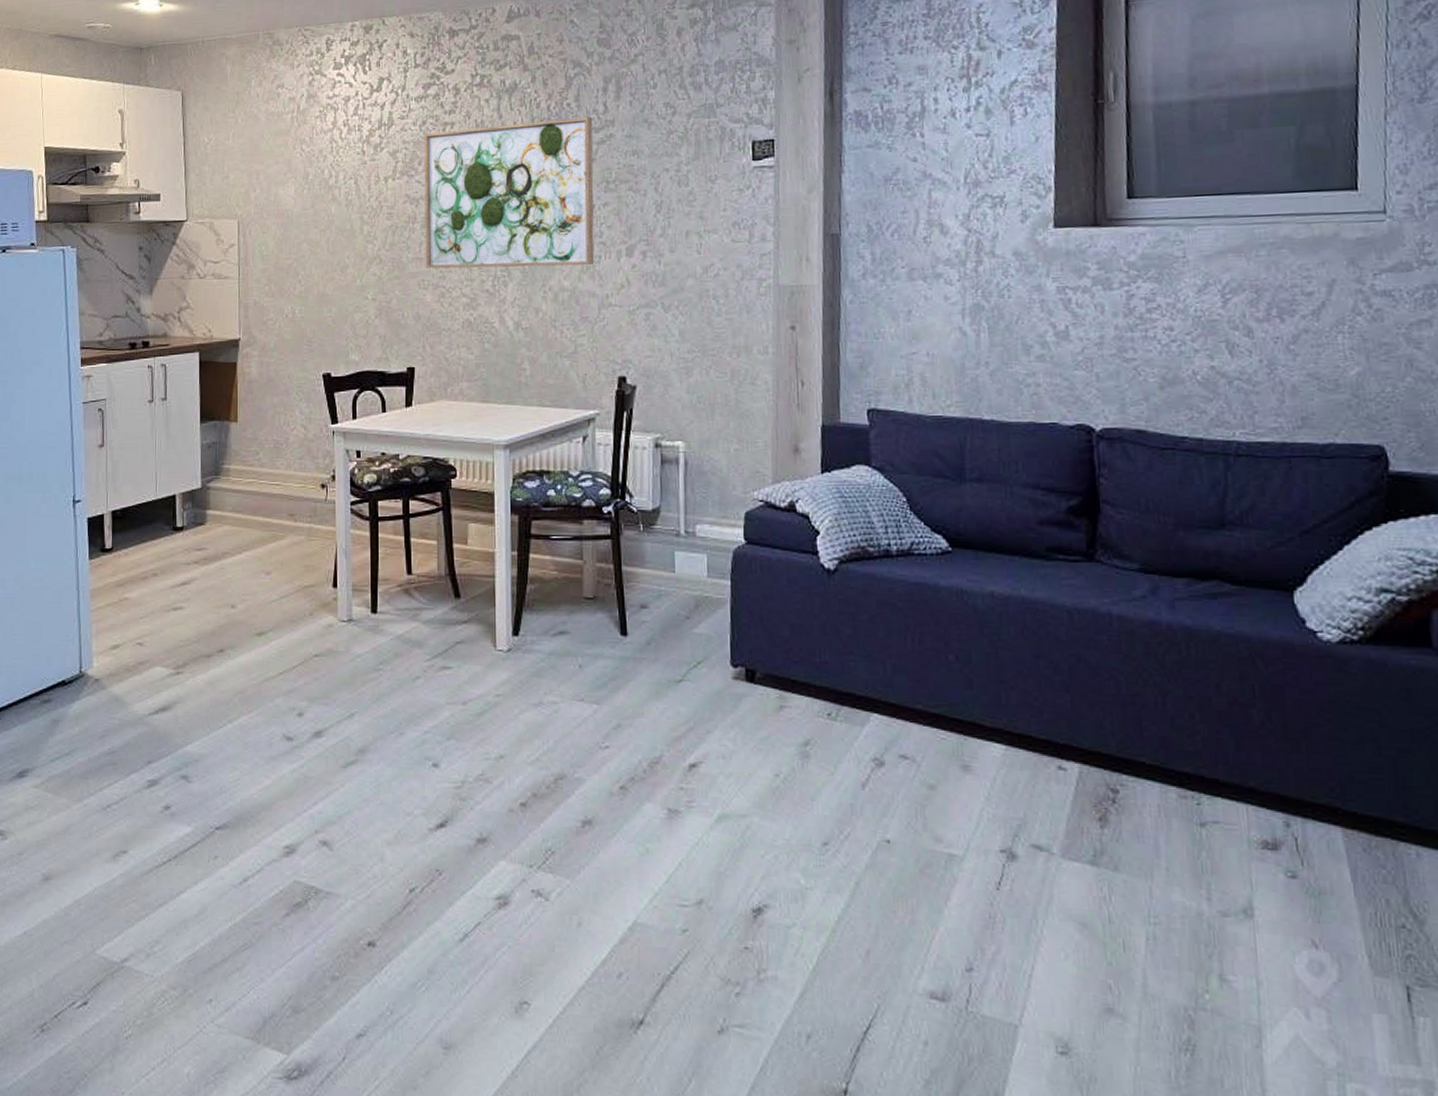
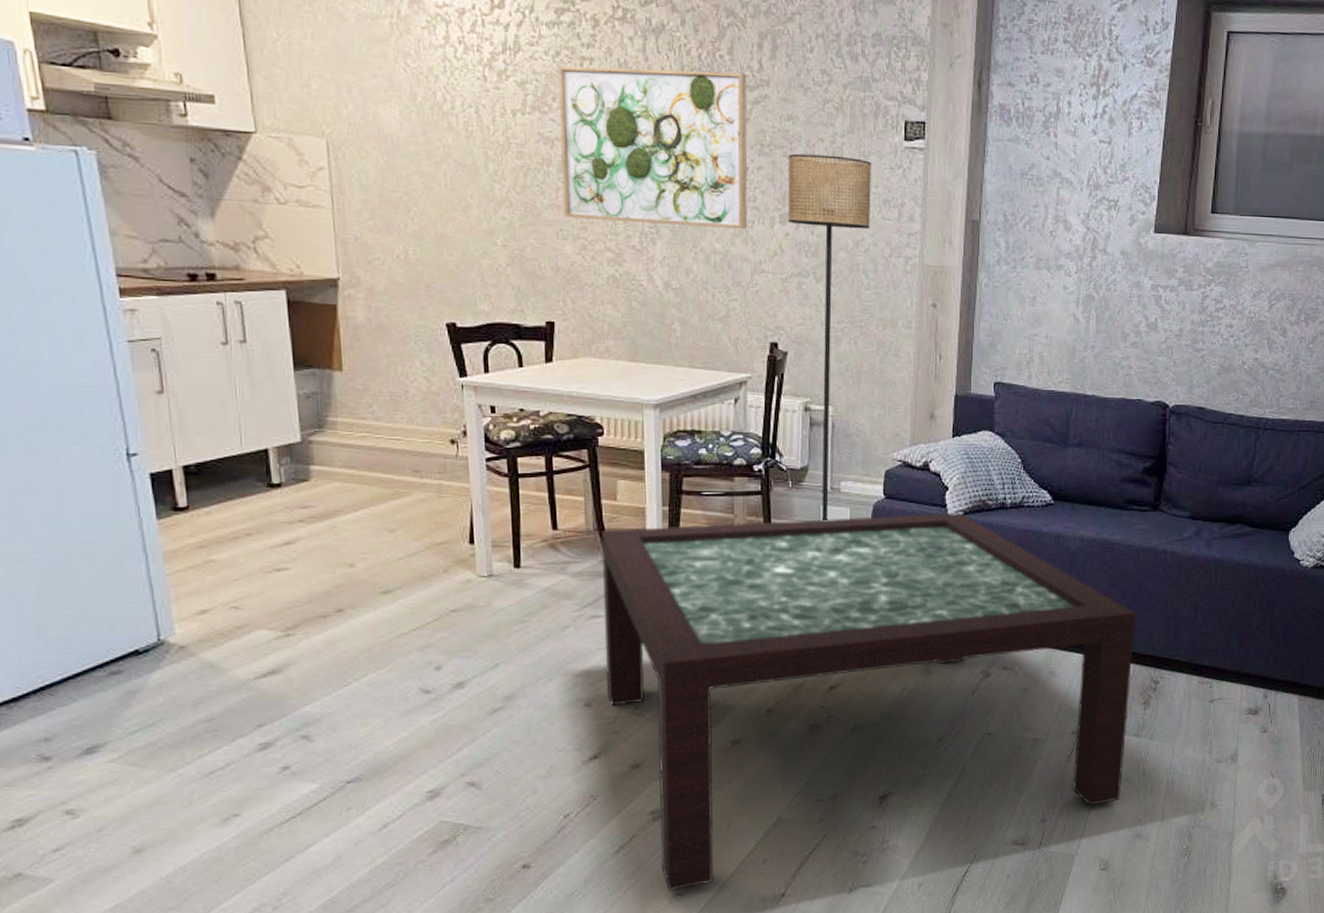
coffee table: none [453,560,1078,997] -> present [602,512,1137,891]
floor lamp: none [633,183,720,568] -> present [787,153,872,520]

